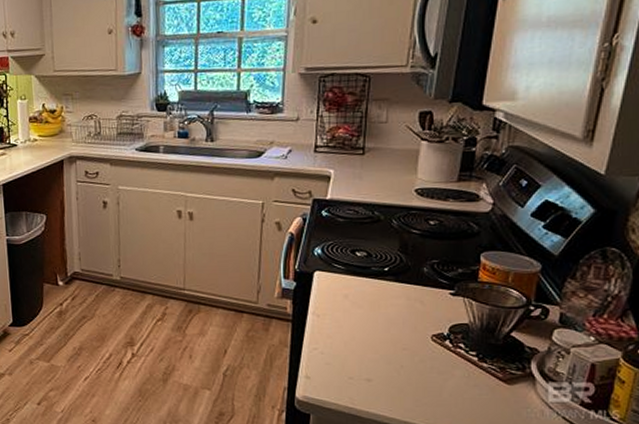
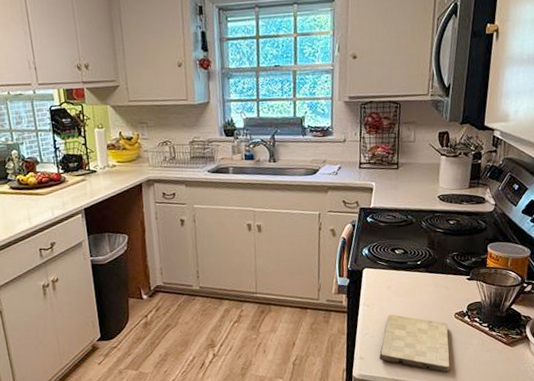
cutting board: none [329,328,423,406] -> present [379,314,451,372]

